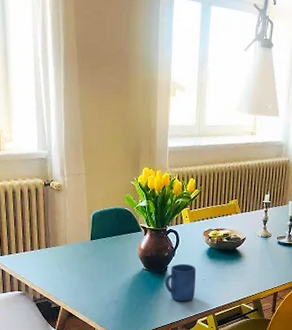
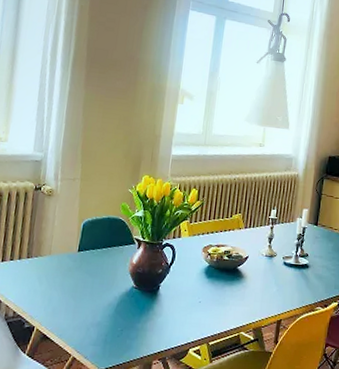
mug: present [164,263,196,302] -> none [155,282,192,327]

